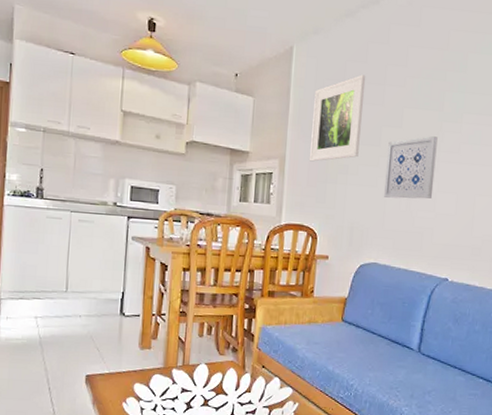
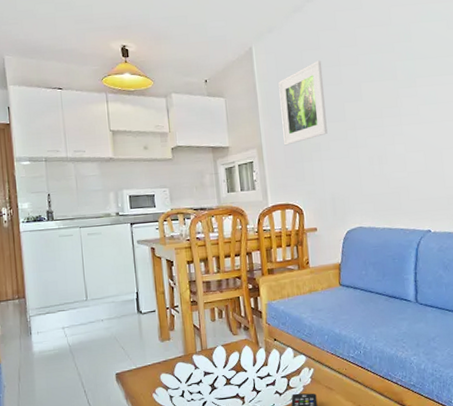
wall art: present [383,136,438,199] -> none [353,103,402,166]

